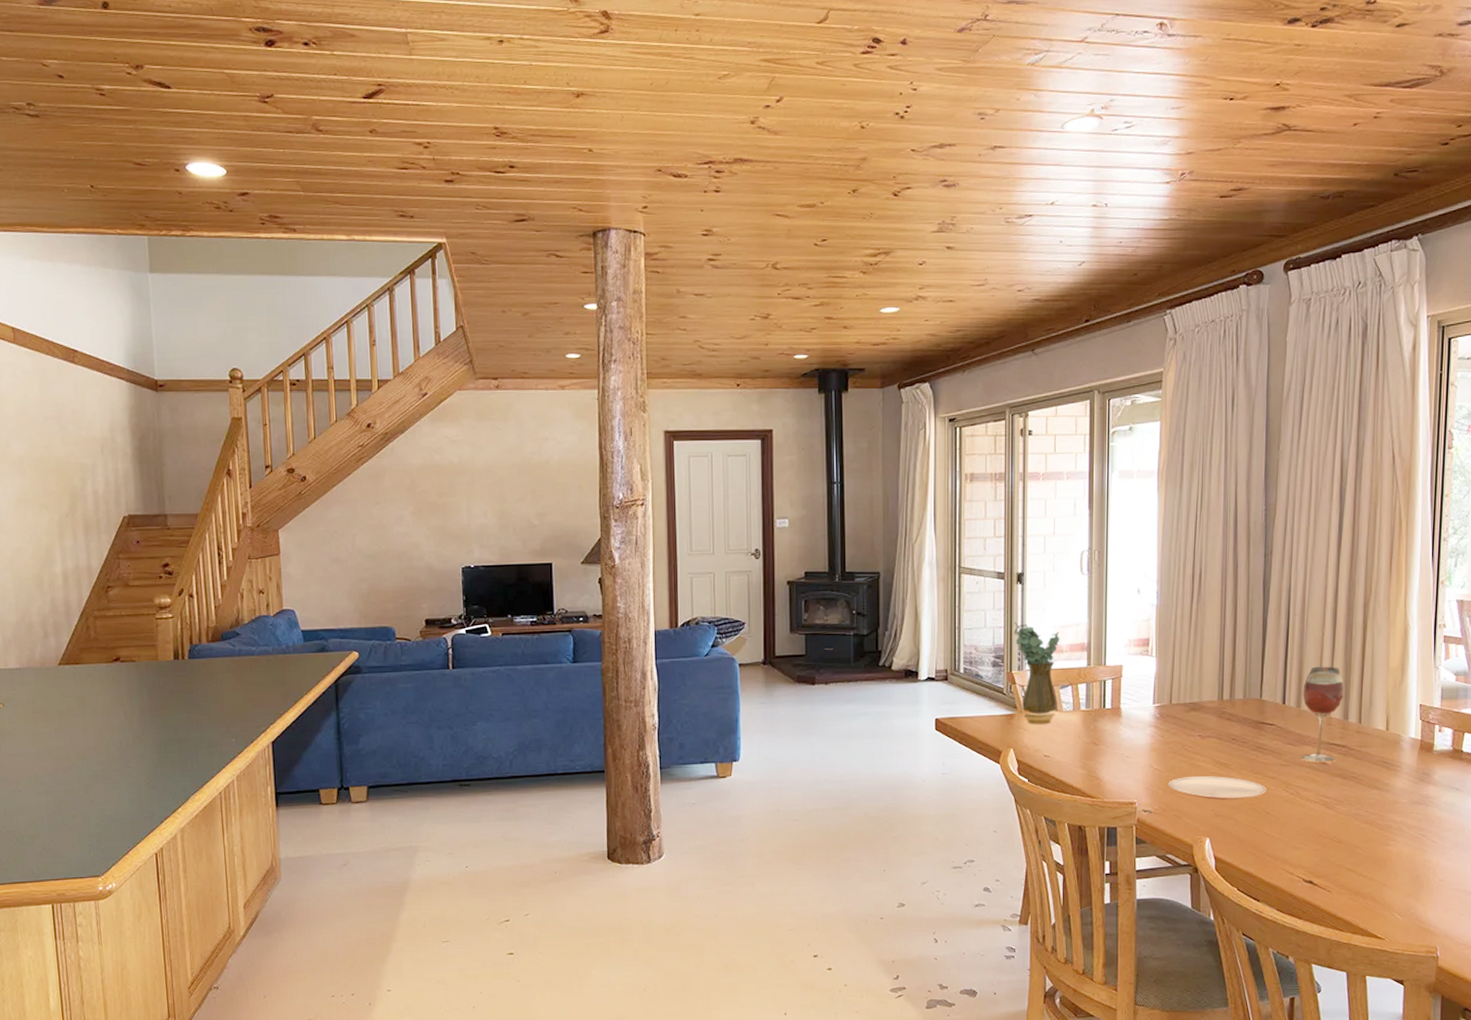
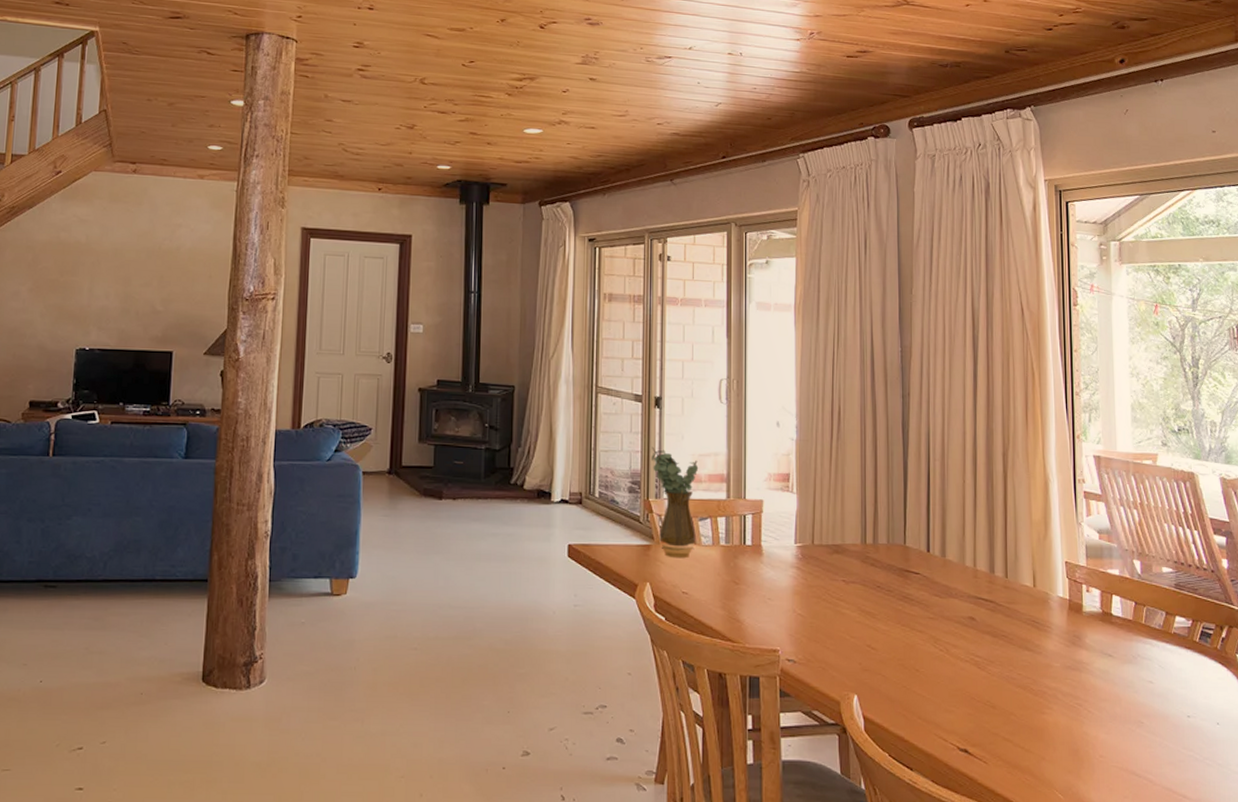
plate: present [1169,776,1266,800] -> none [813,625,914,653]
wineglass: present [1302,666,1345,762] -> none [947,514,989,618]

